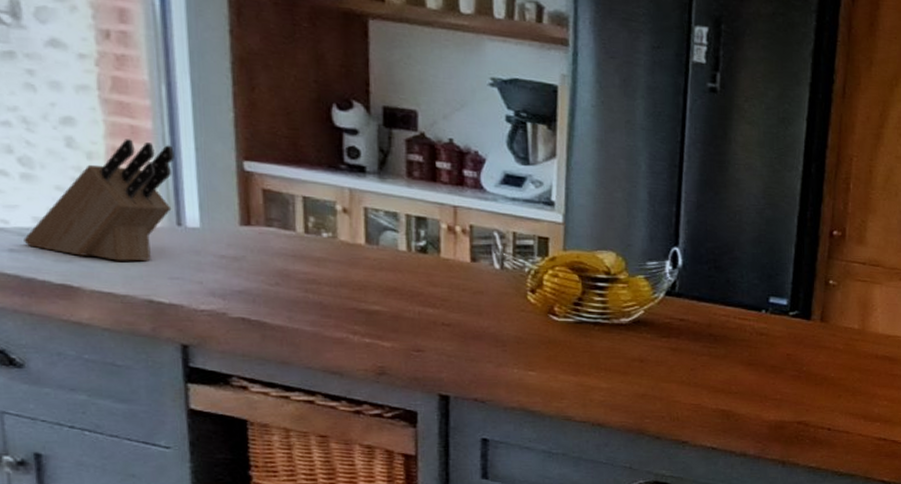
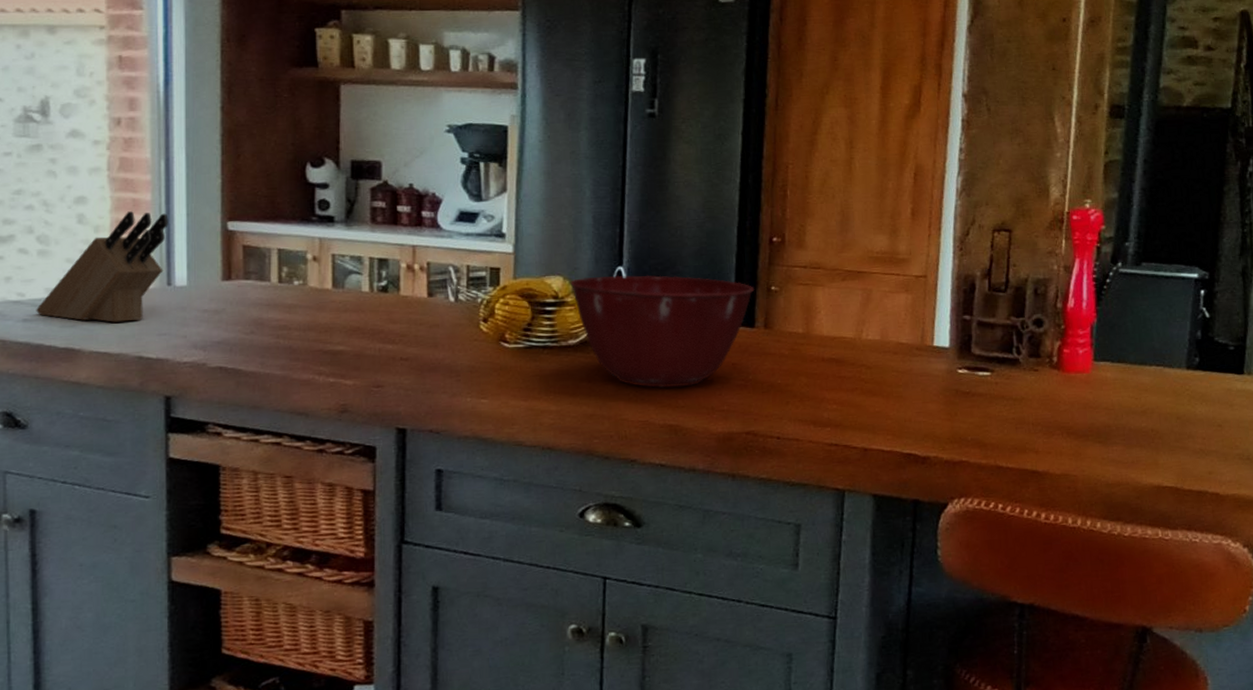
mixing bowl: none [623,255,813,374] -> present [570,275,755,388]

